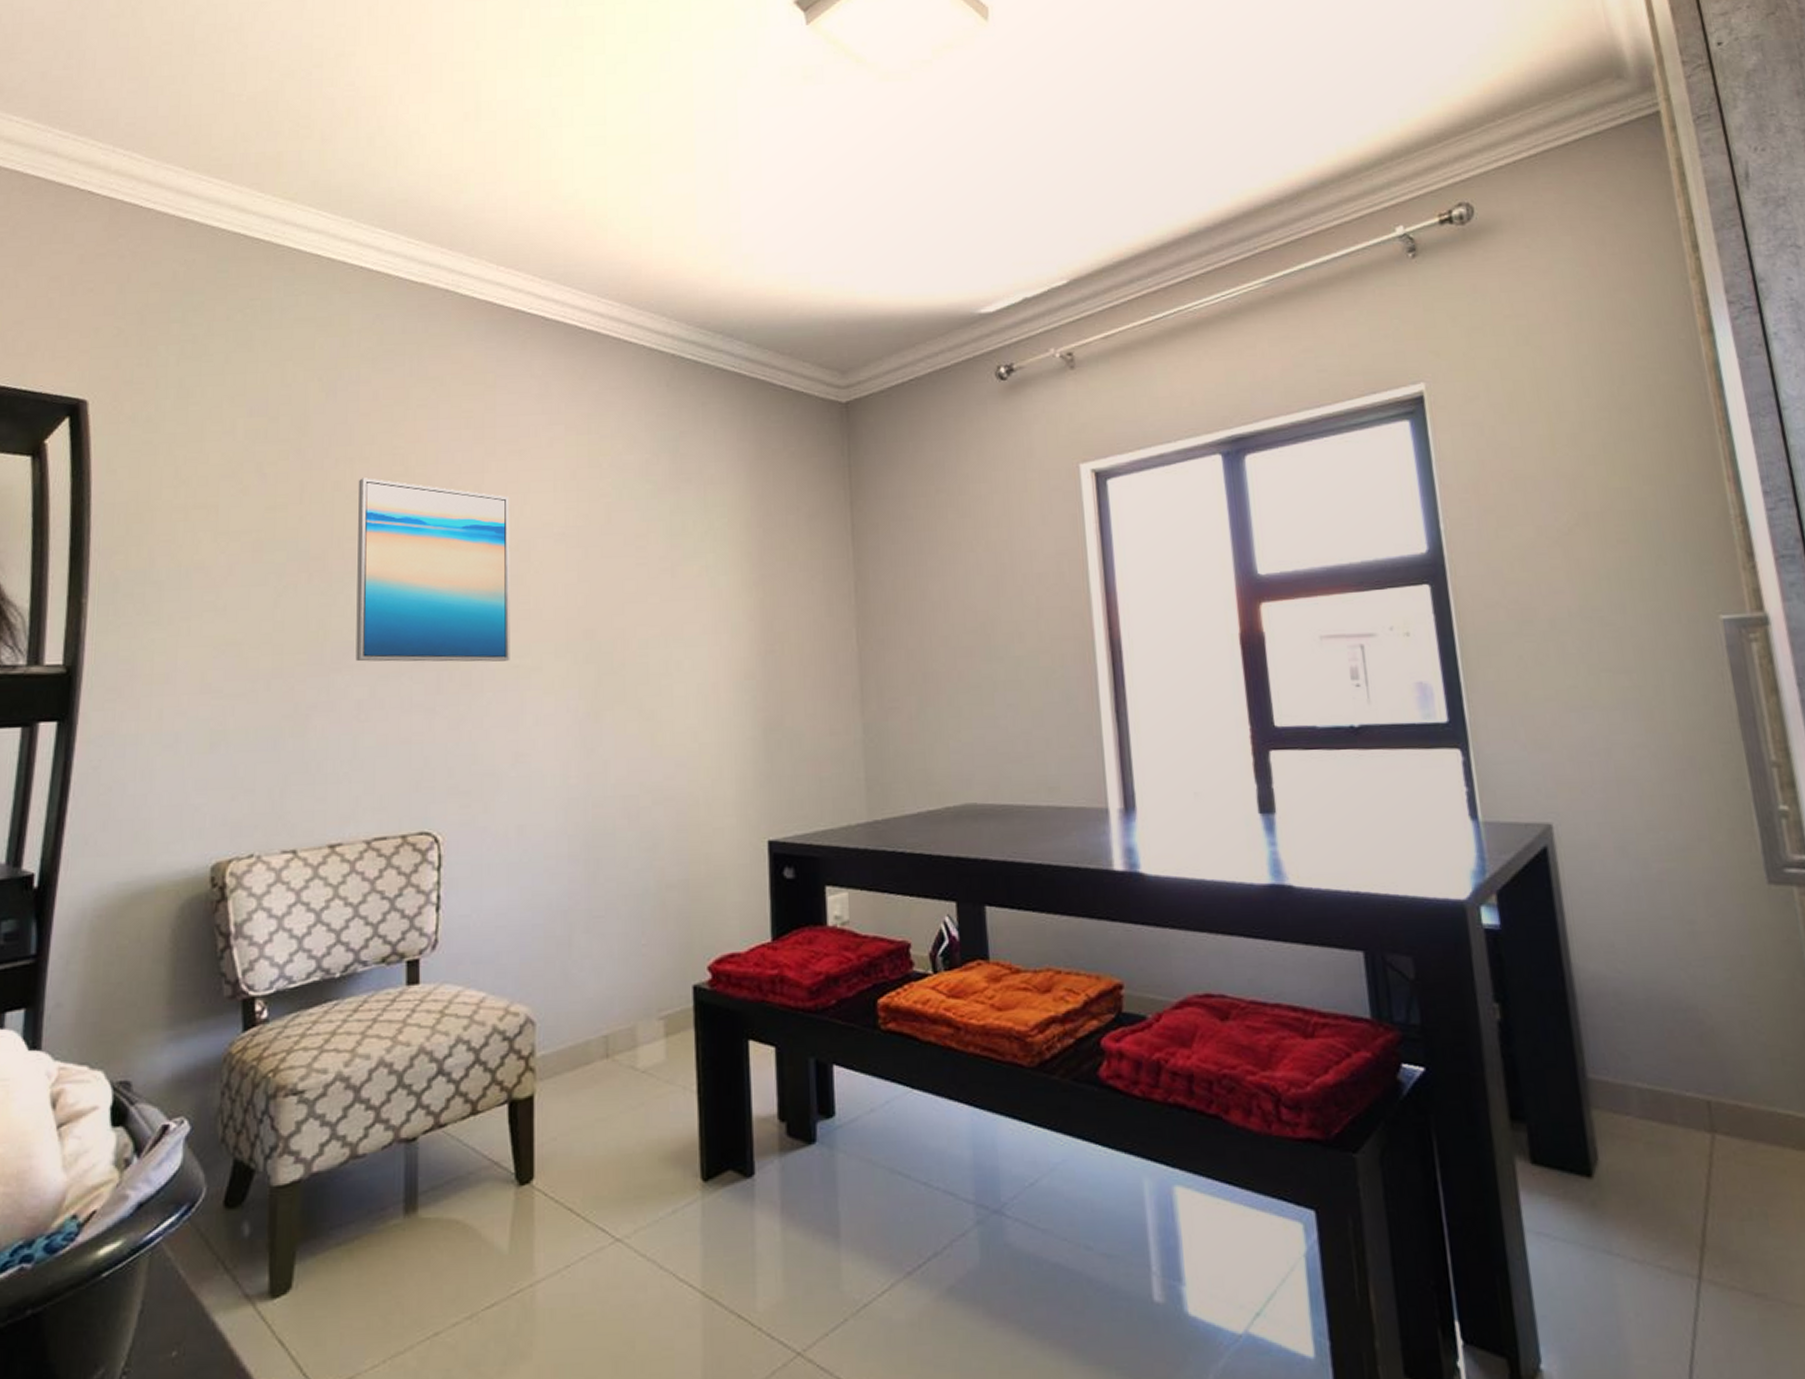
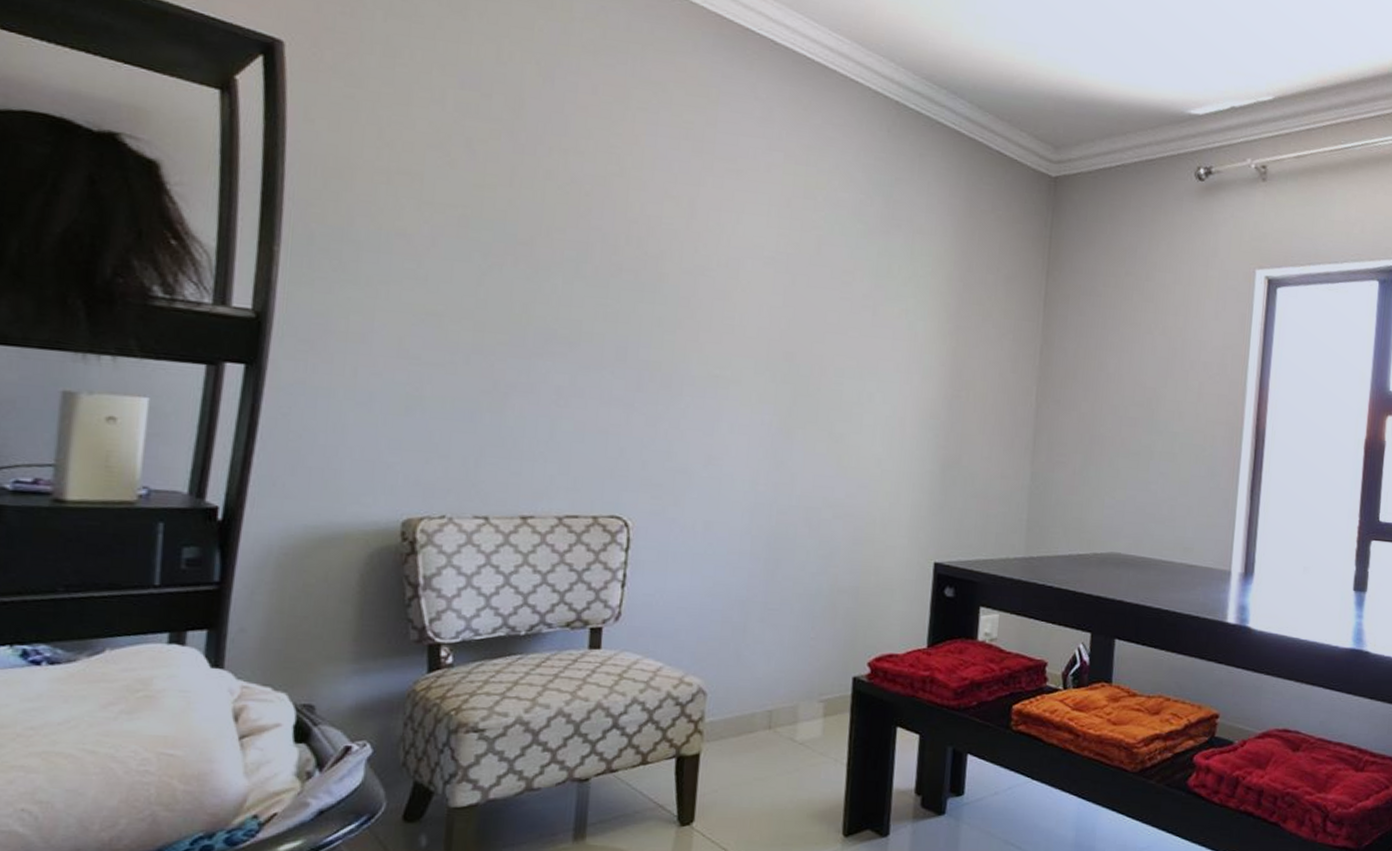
wall art: present [355,478,510,662] -> none [558,171,723,370]

